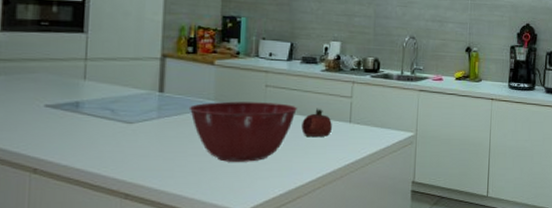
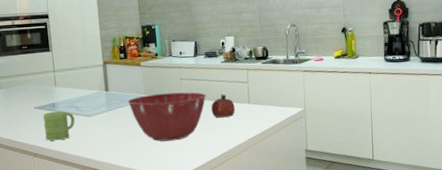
mug: none [55,112,107,153] -> present [42,111,75,141]

